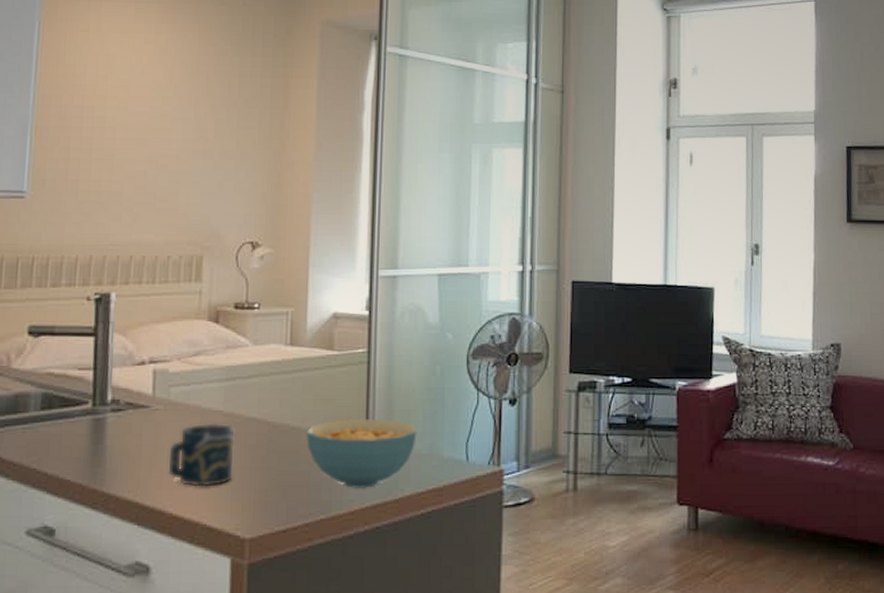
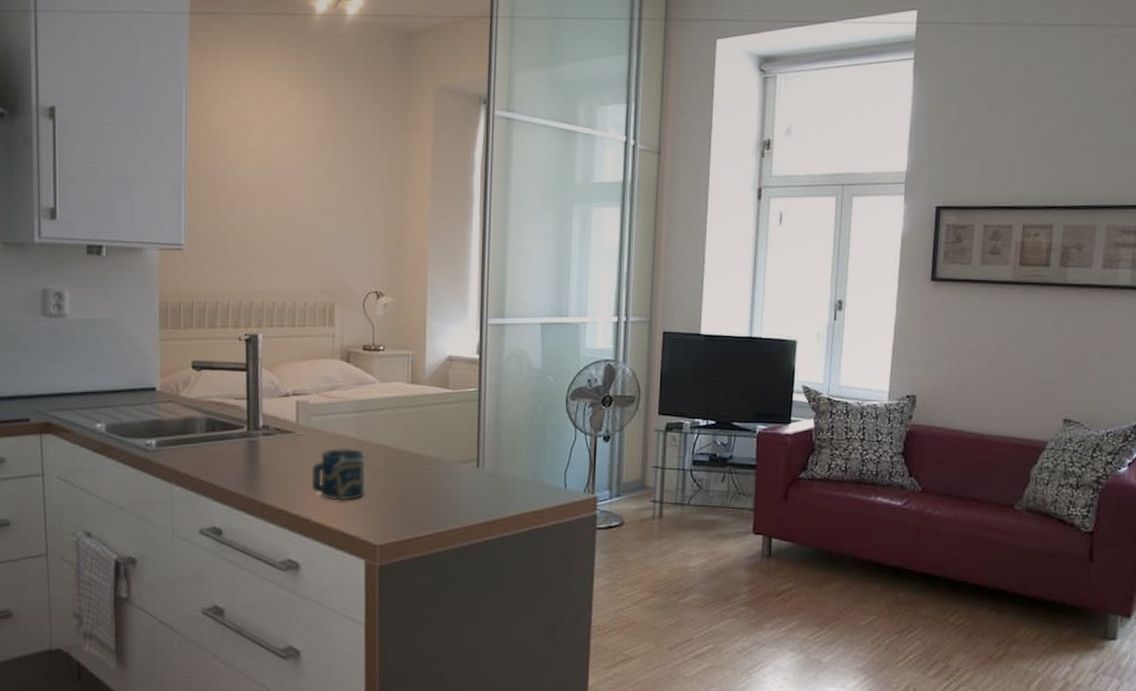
cereal bowl: present [306,418,417,490] -> none [426,448,521,509]

